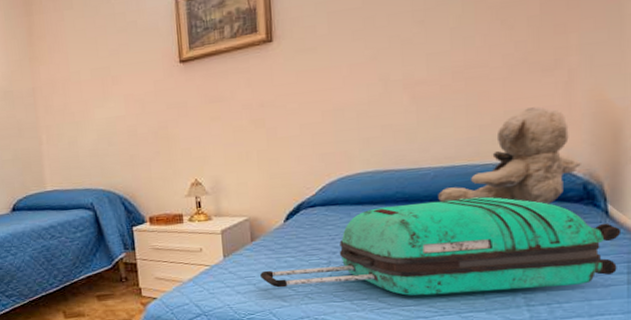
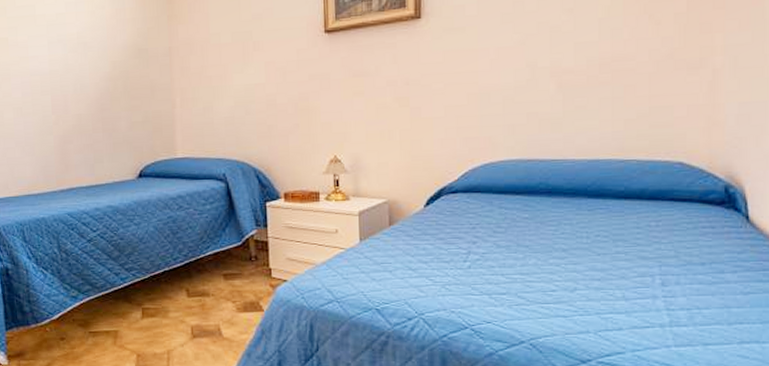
suitcase: present [260,196,622,296] -> none [397,193,761,293]
teddy bear: present [438,107,583,205] -> none [581,105,725,205]

